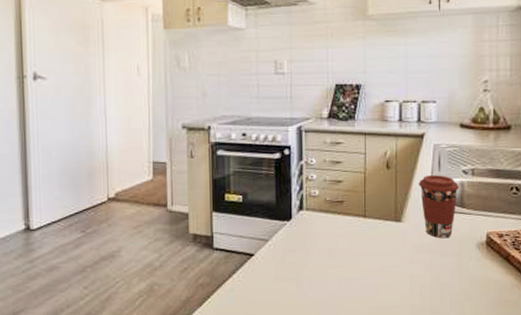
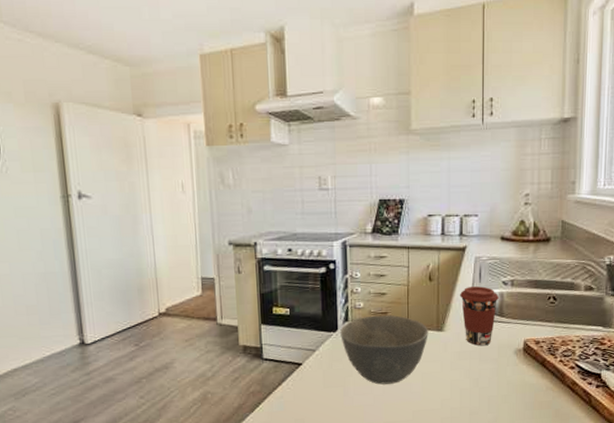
bowl: none [294,204,386,279] -> present [340,315,428,385]

